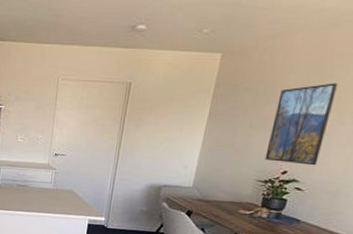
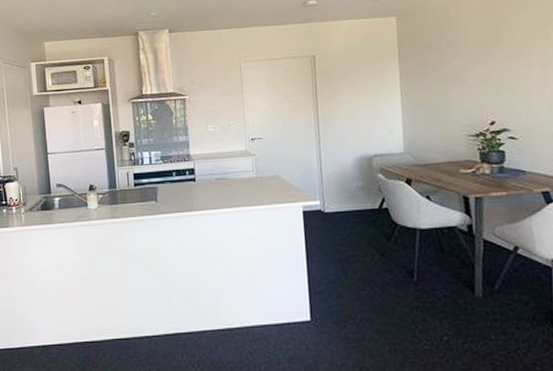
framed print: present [265,83,338,166] -> none [462,29,522,114]

